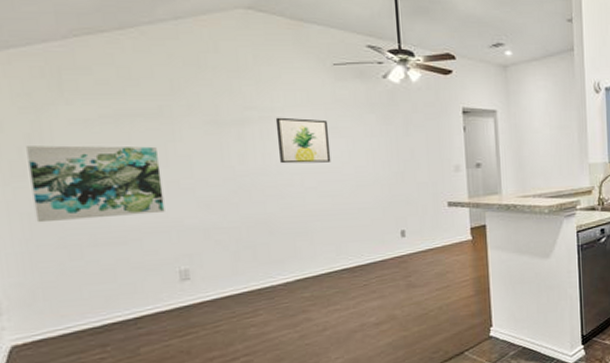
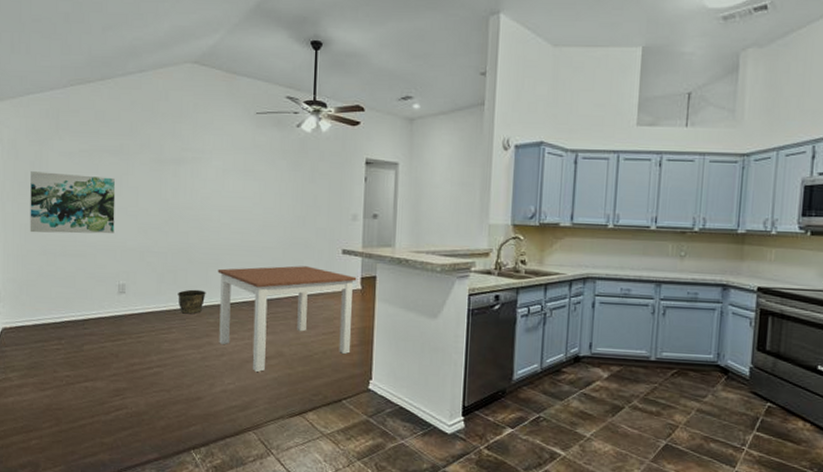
bucket: none [260,263,297,292] -> present [178,289,206,314]
wall art: present [275,117,331,164] -> none [203,158,246,202]
dining table: none [307,223,468,340] -> present [217,266,357,372]

